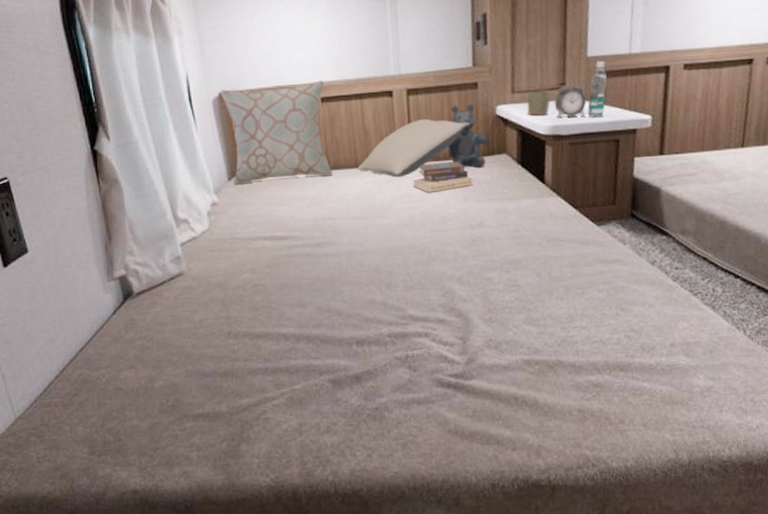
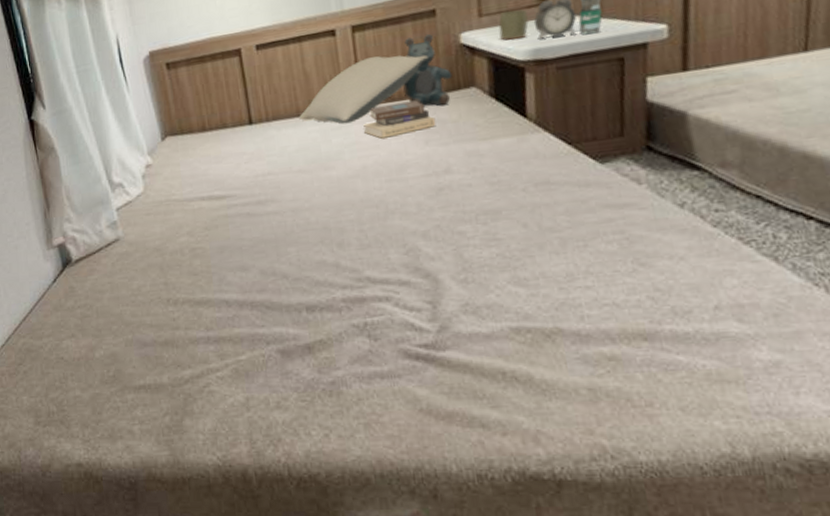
pillow: present [220,80,333,185] -> none [150,26,272,145]

